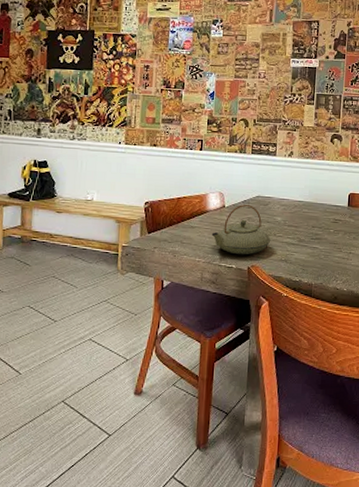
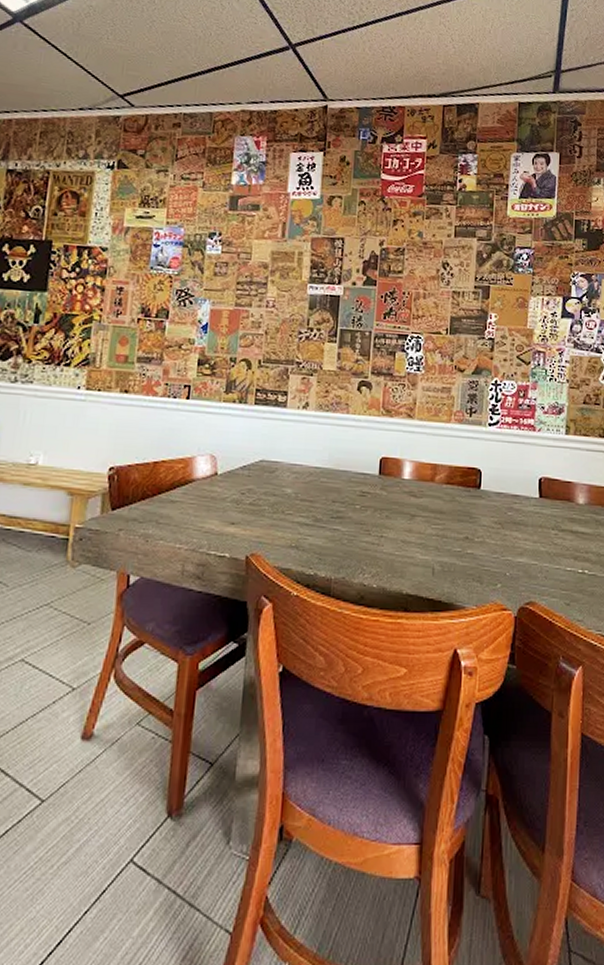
teapot: present [211,205,271,255] -> none [198,472,278,540]

